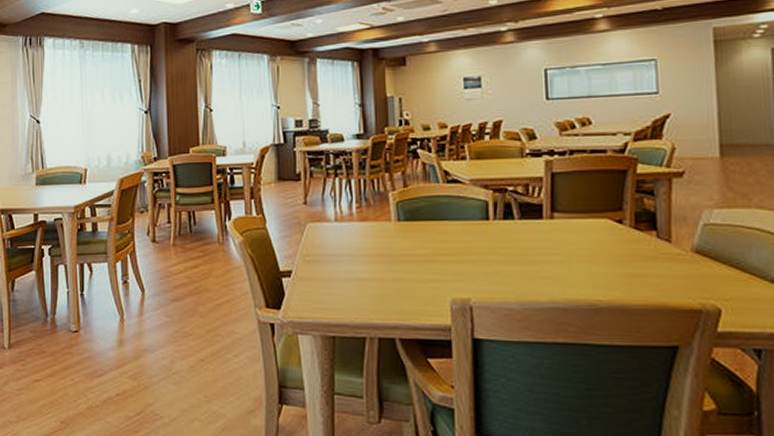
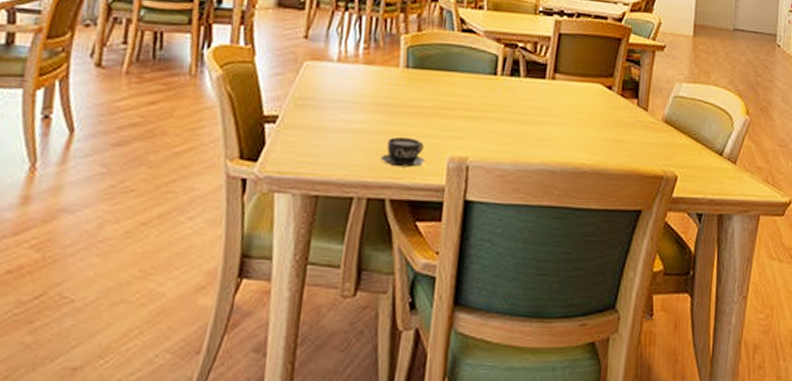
teacup: none [386,282,428,310] -> present [381,136,425,168]

